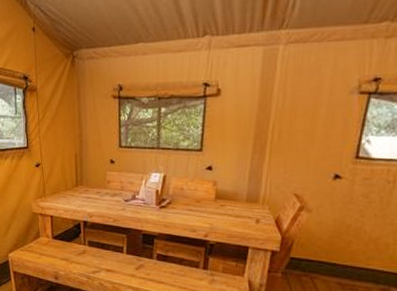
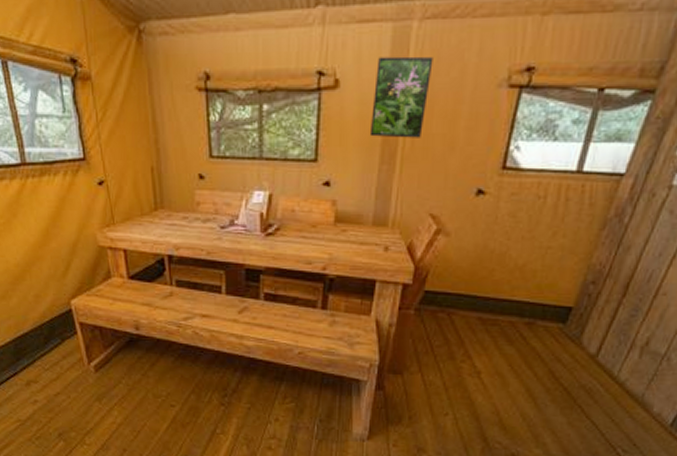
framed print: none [244,71,296,133] -> present [369,56,433,138]

